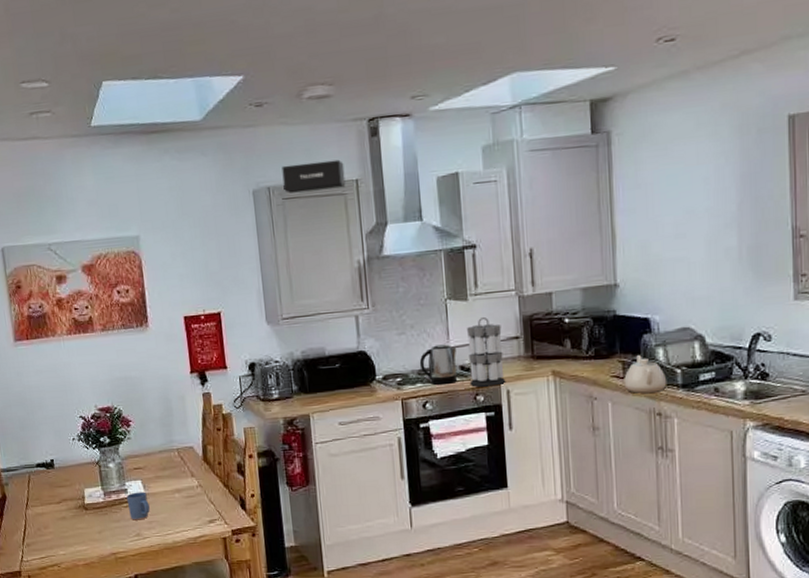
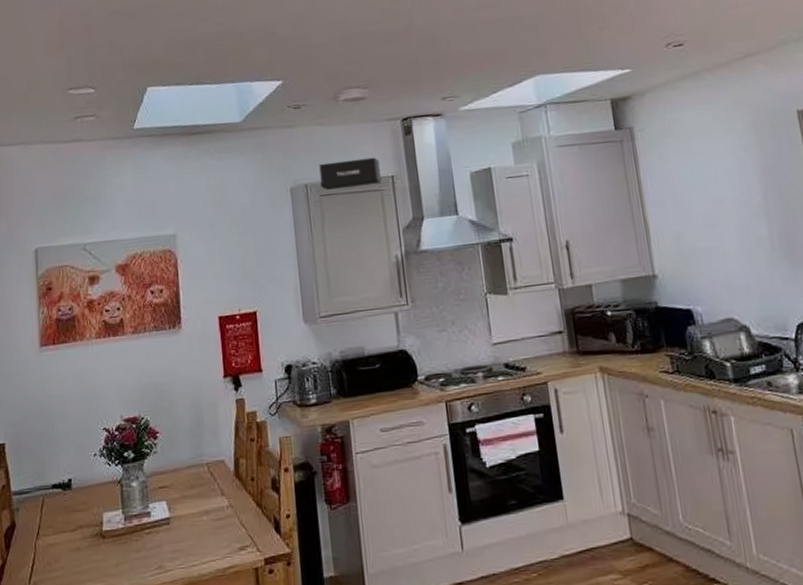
mug: present [126,492,150,521] -> none [149,514,175,550]
kettle: present [419,344,458,386] -> none [462,340,503,386]
spice rack: present [467,316,506,387] -> none [509,311,553,387]
teapot: present [623,355,667,394] -> none [673,348,719,390]

